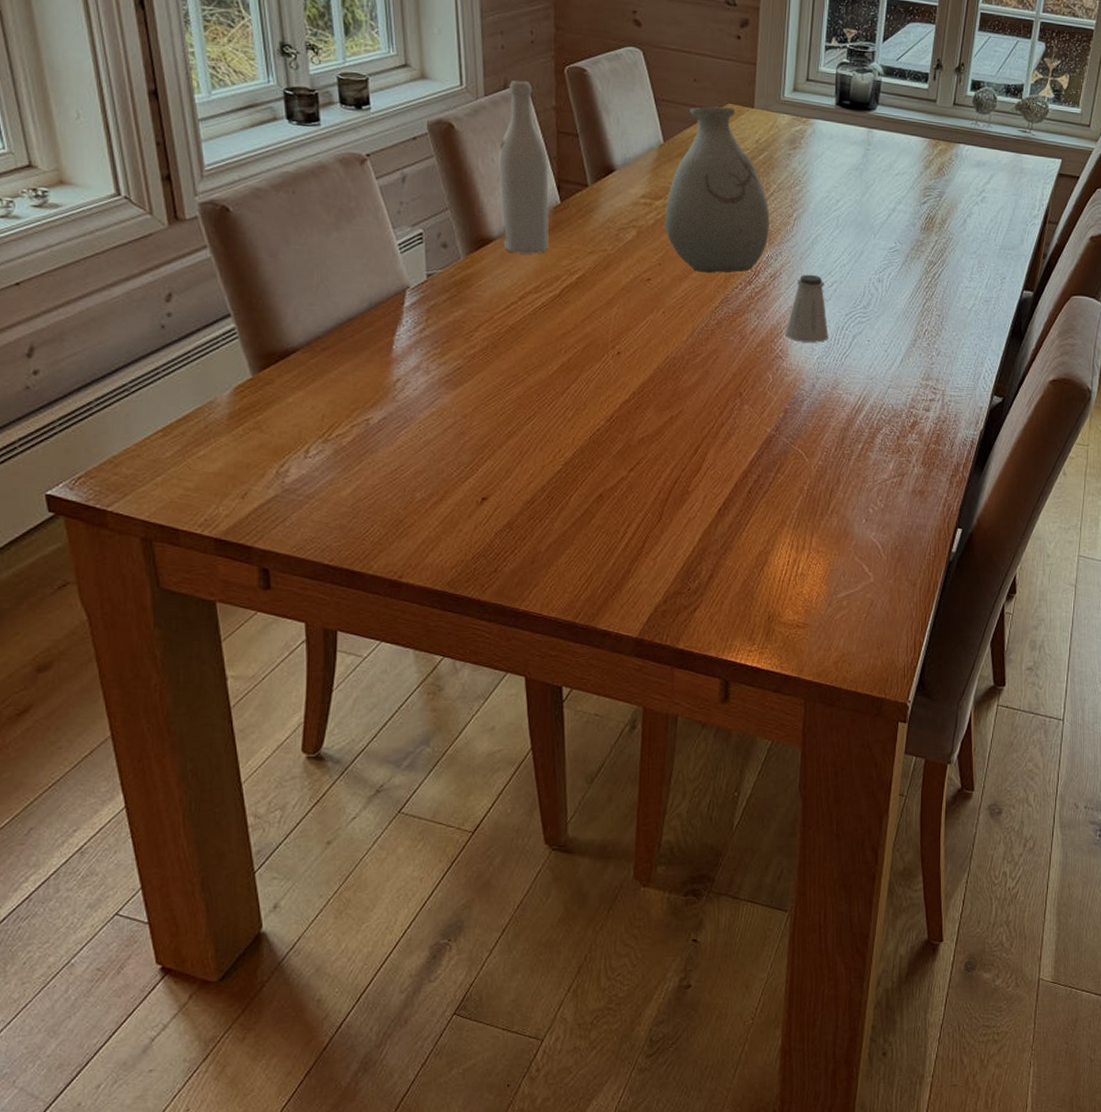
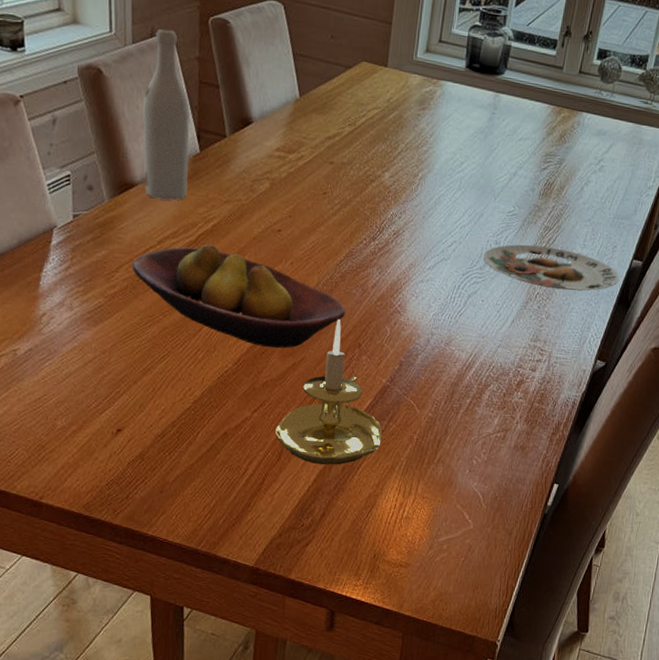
fruit bowl: none [493,296,724,402] -> present [132,243,346,348]
candle holder: none [654,368,771,523] -> present [274,319,383,465]
vase: present [665,106,770,274] -> none [296,63,396,229]
saltshaker: present [785,274,828,343] -> none [405,233,445,300]
plate: none [867,280,1011,326] -> present [483,244,620,291]

